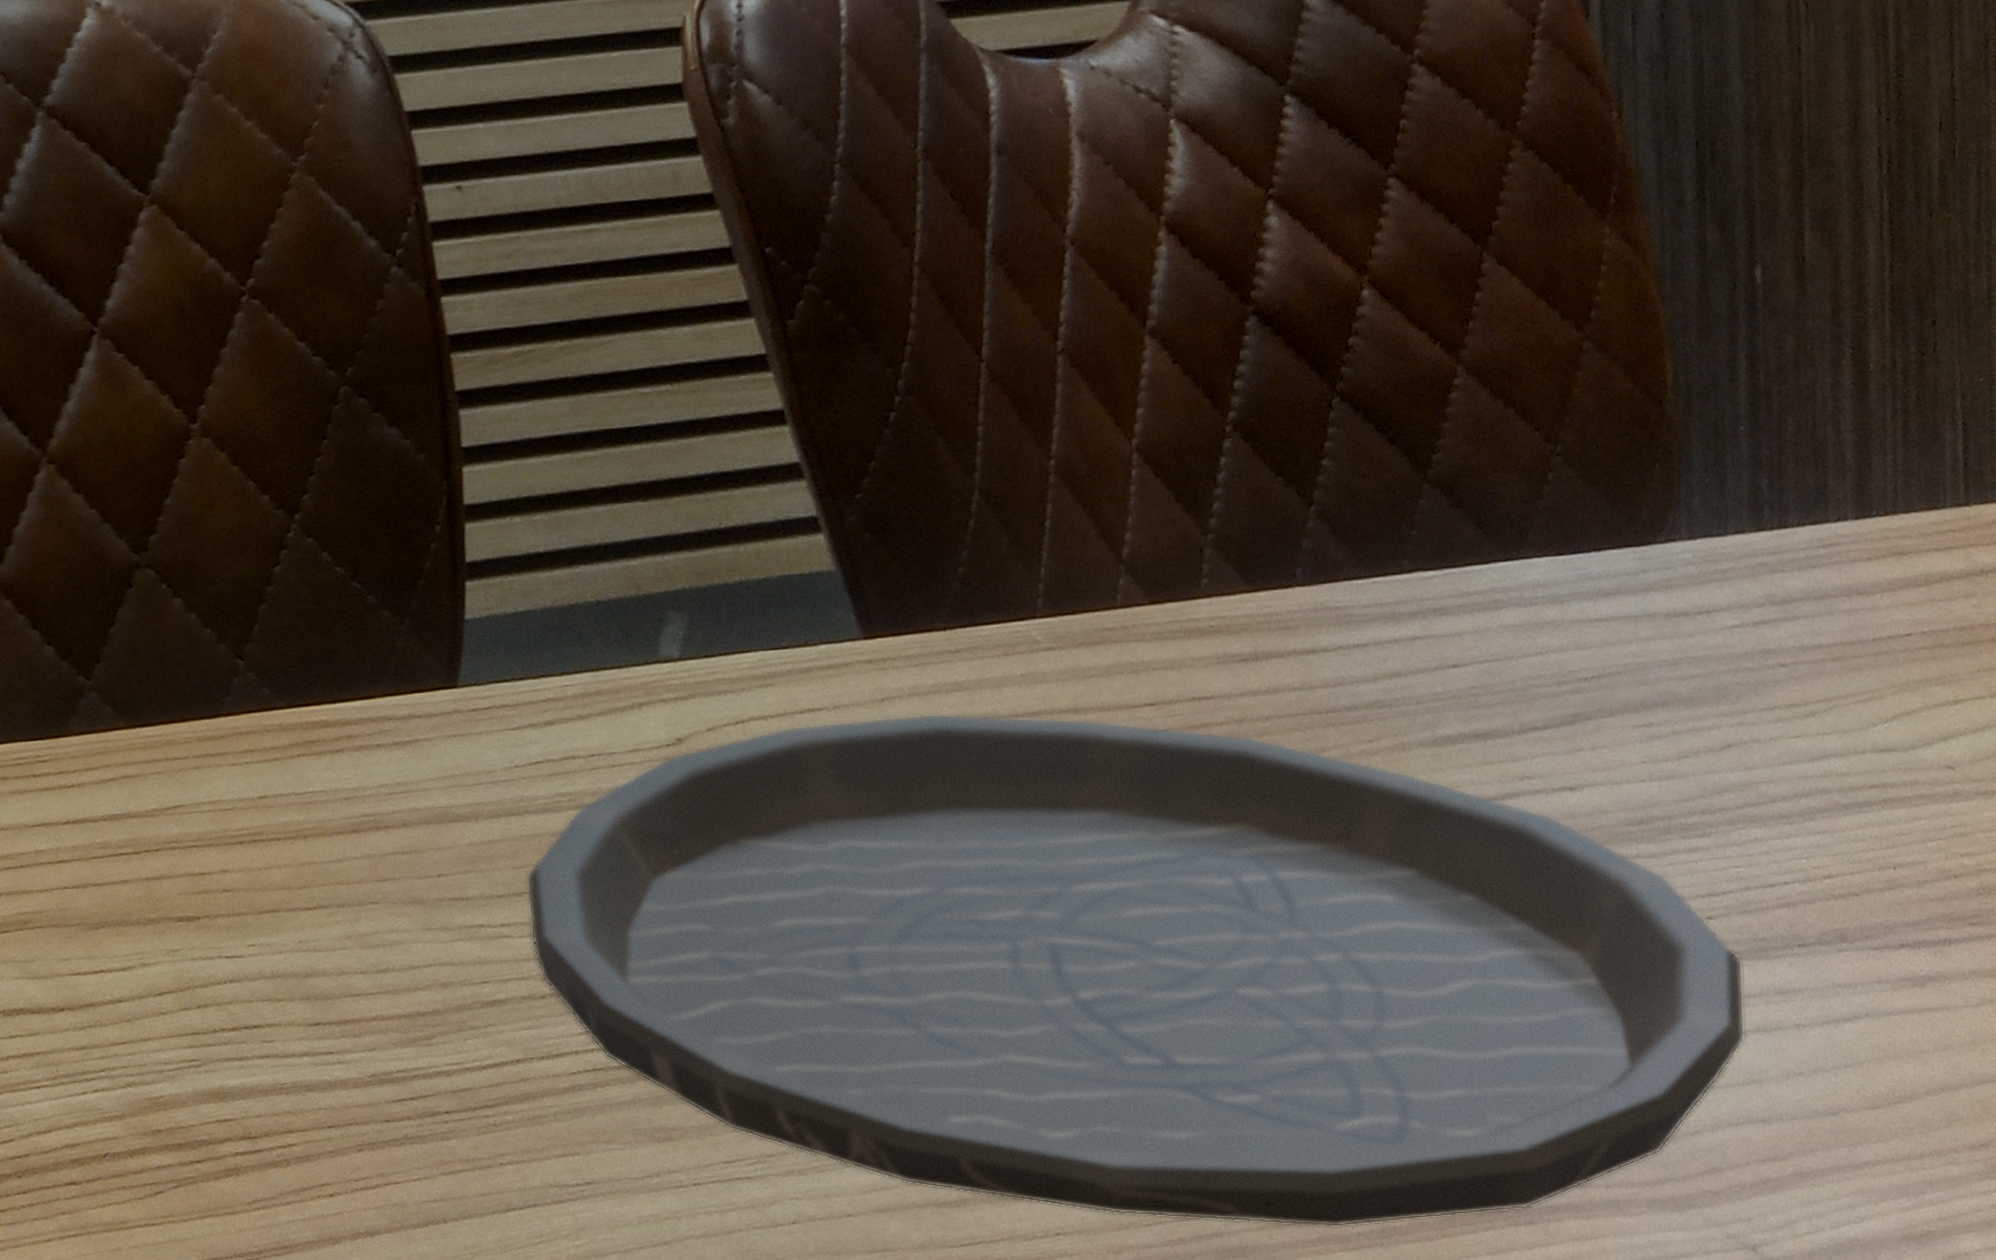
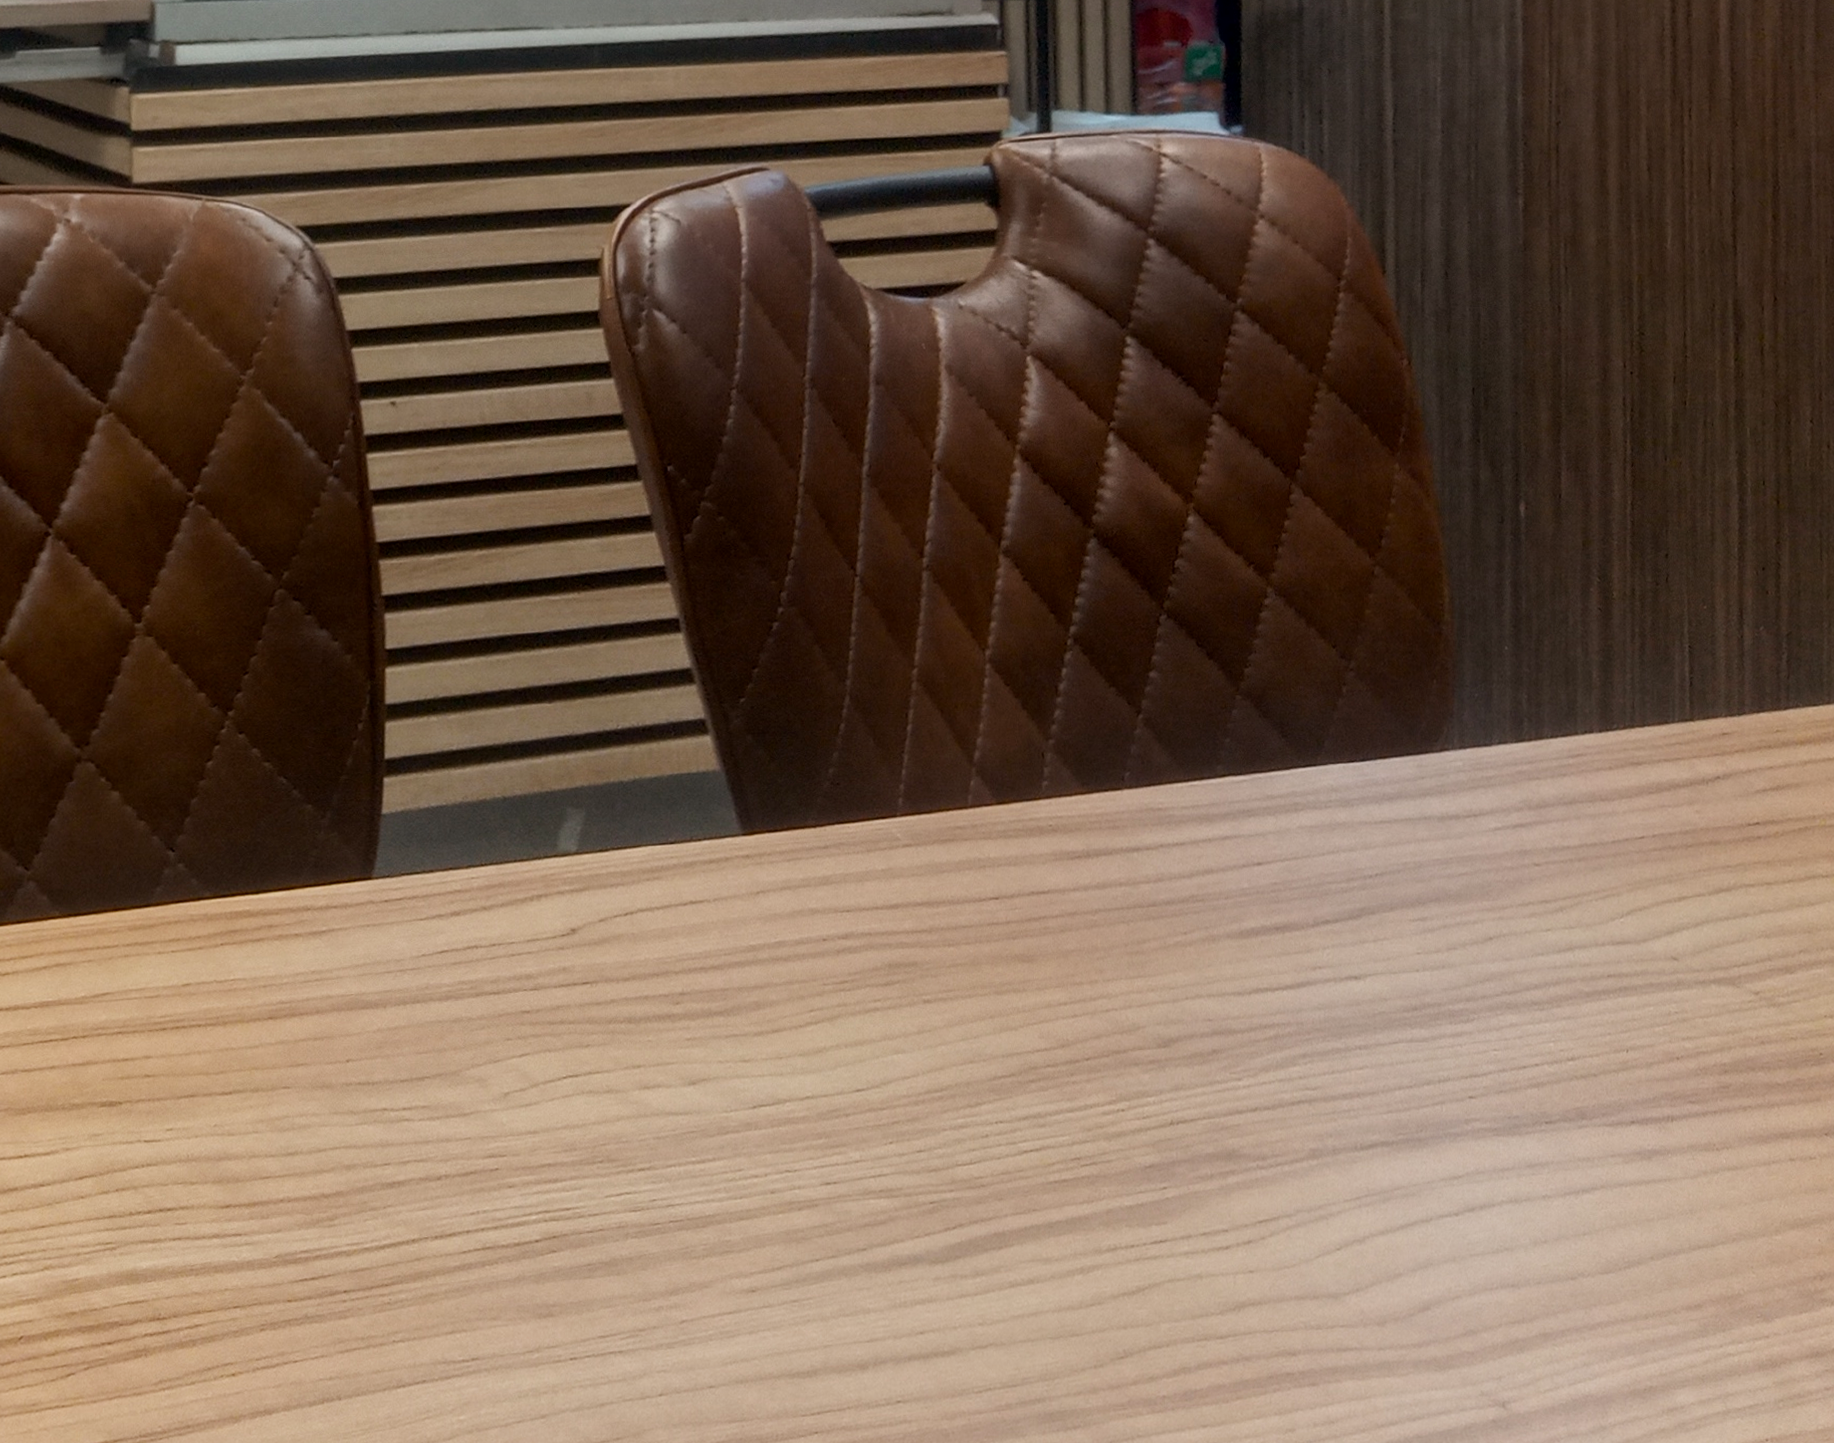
plate: present [526,713,1745,1228] -> none [428,905,1500,1392]

